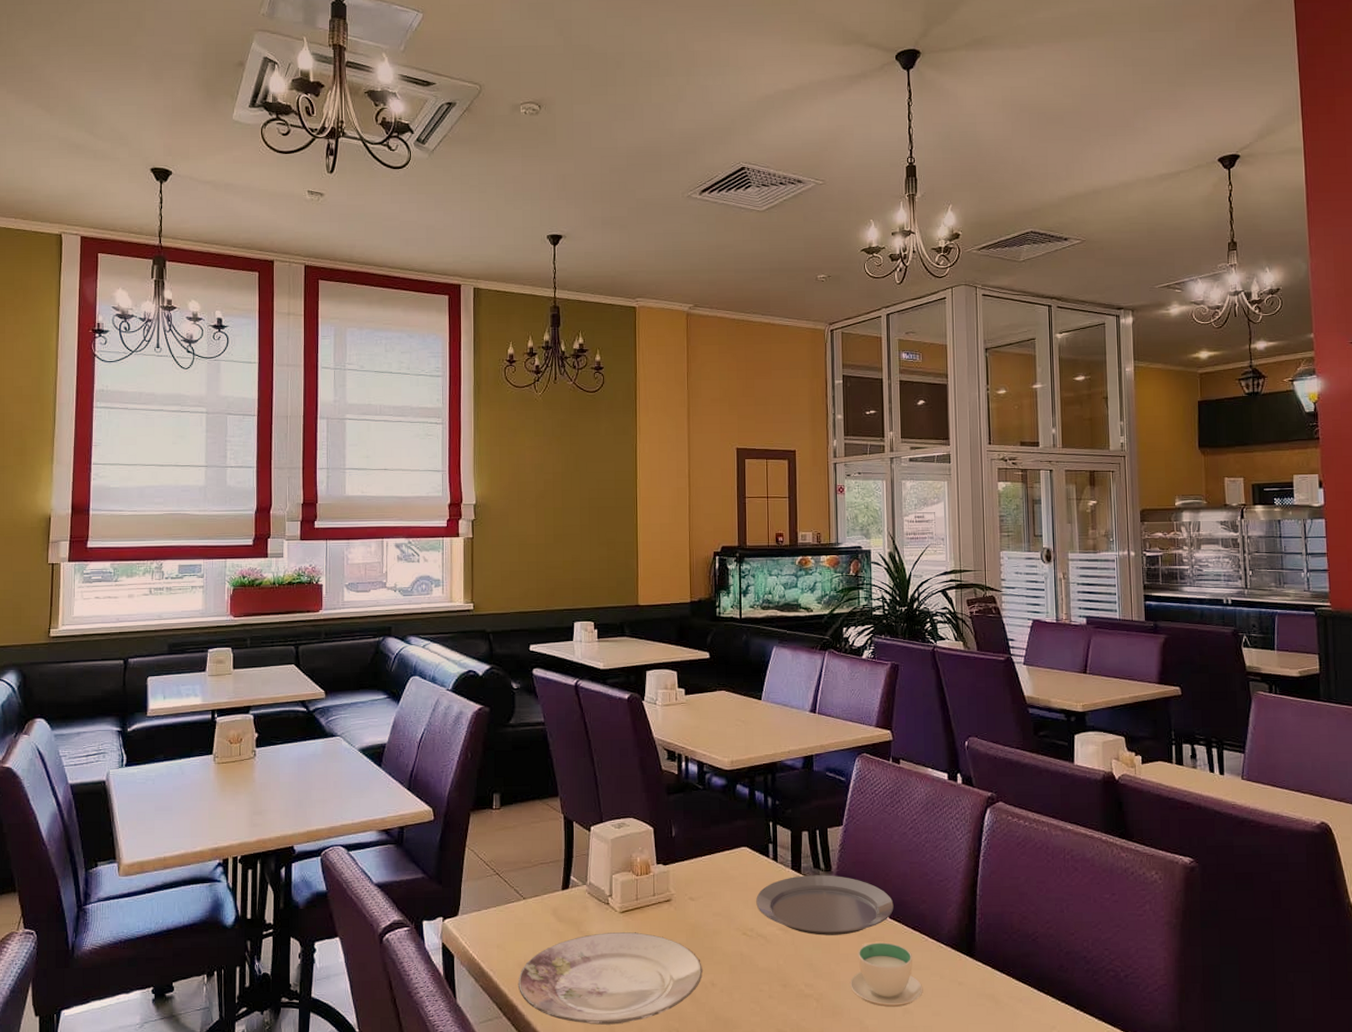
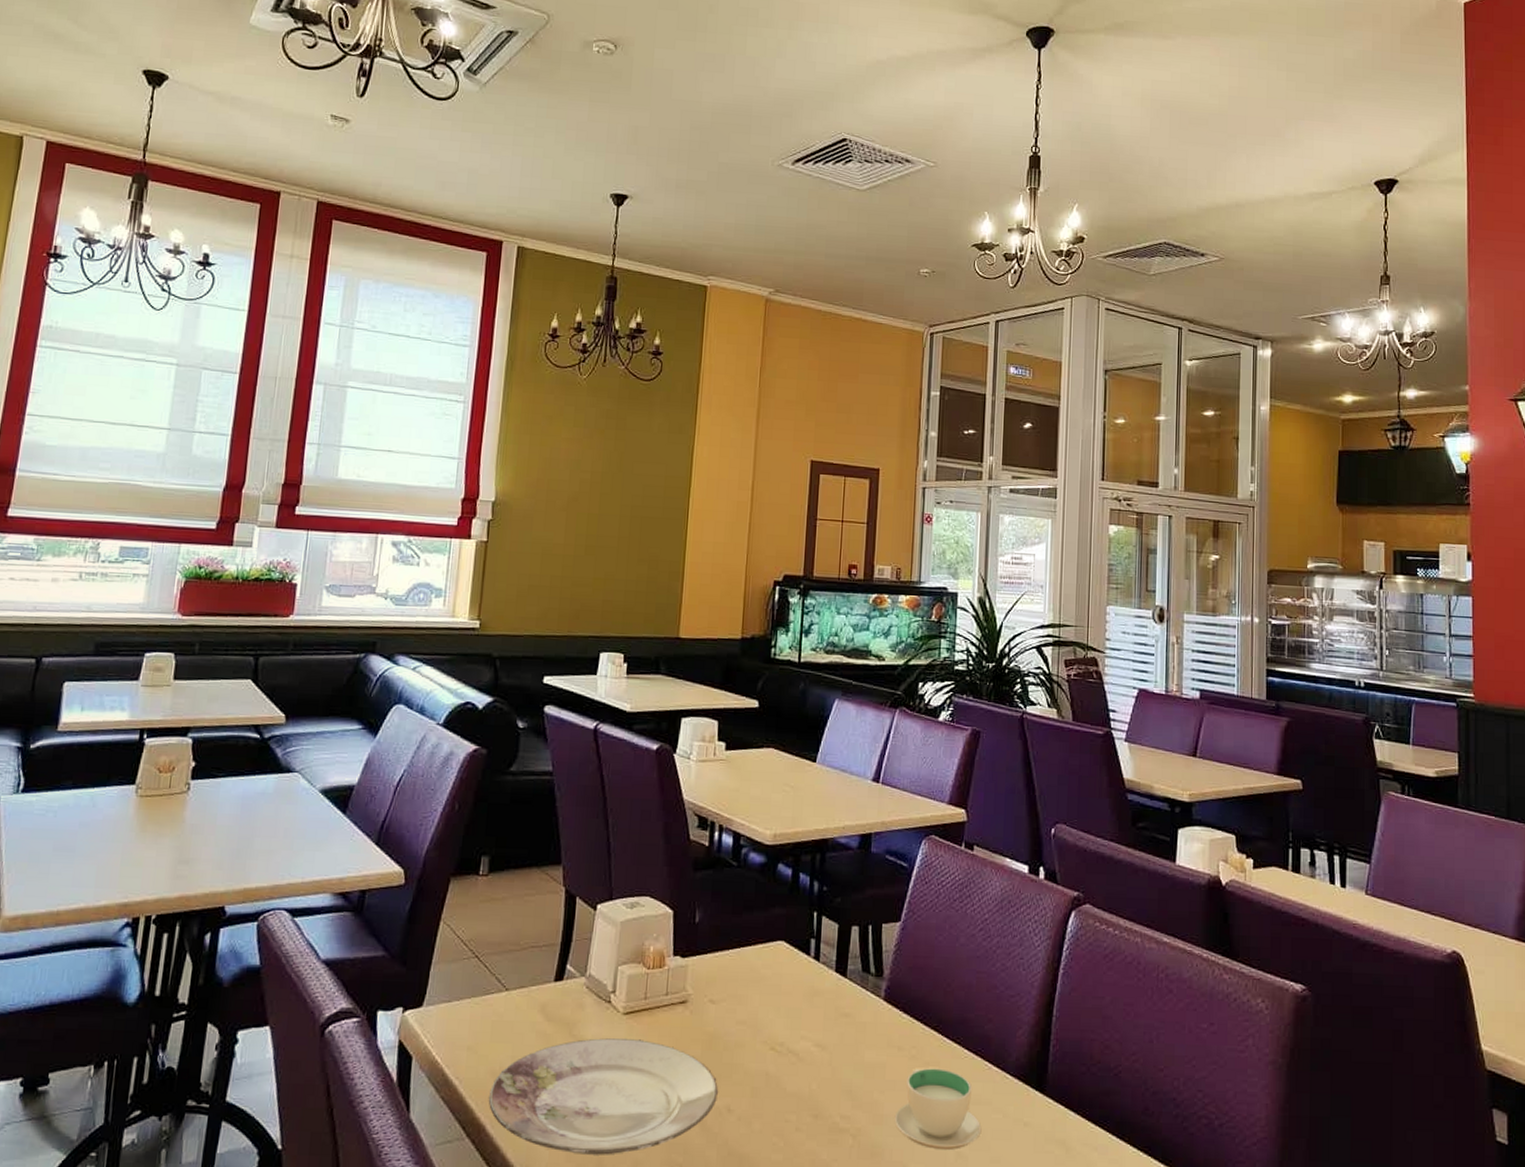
plate: present [756,875,894,936] -> none [789,980,954,1057]

